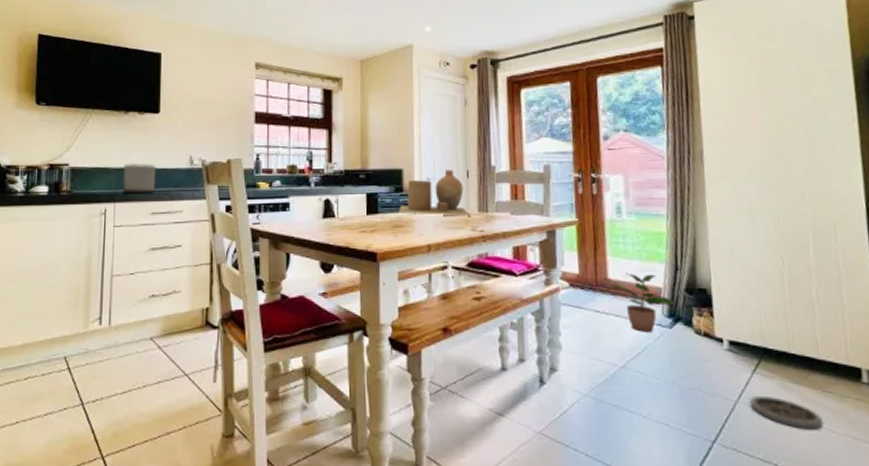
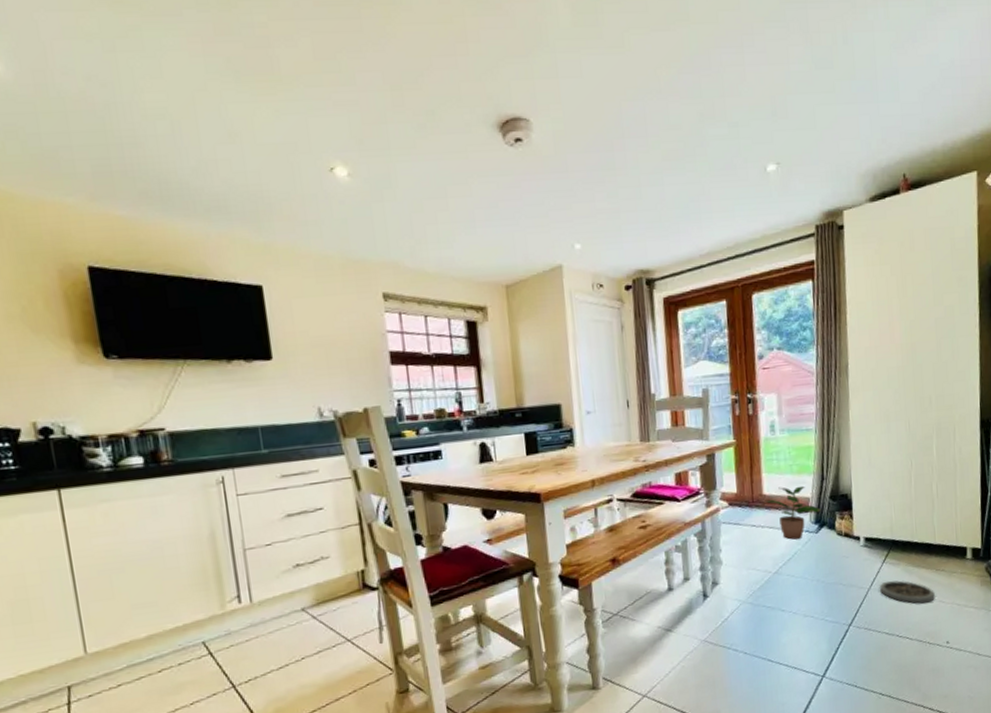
toaster: present [122,163,156,195] -> none [236,419,282,459]
vase: present [397,170,471,216] -> none [558,401,633,451]

